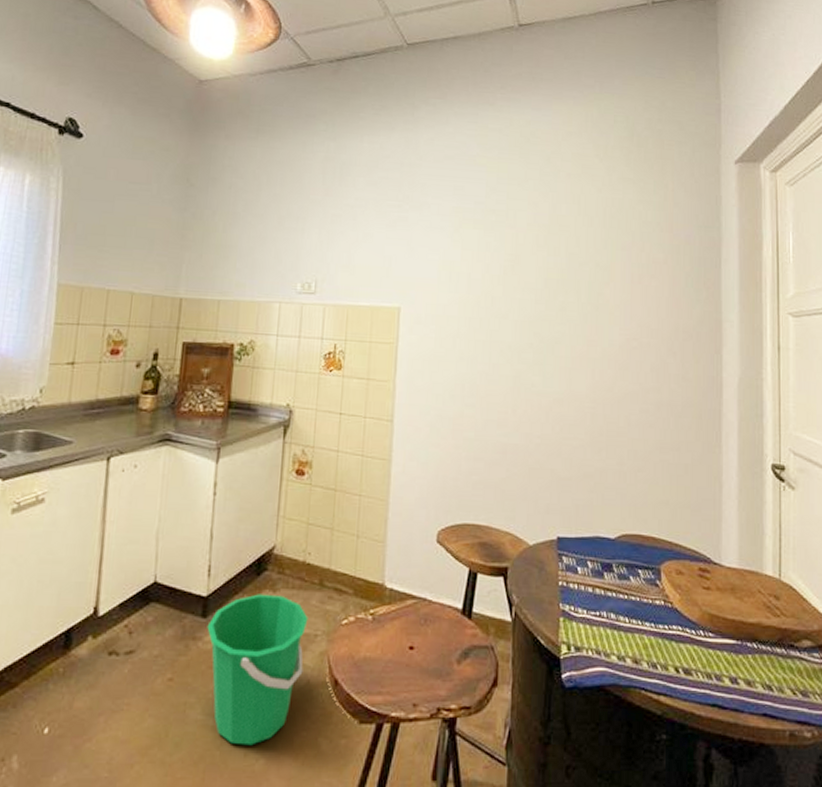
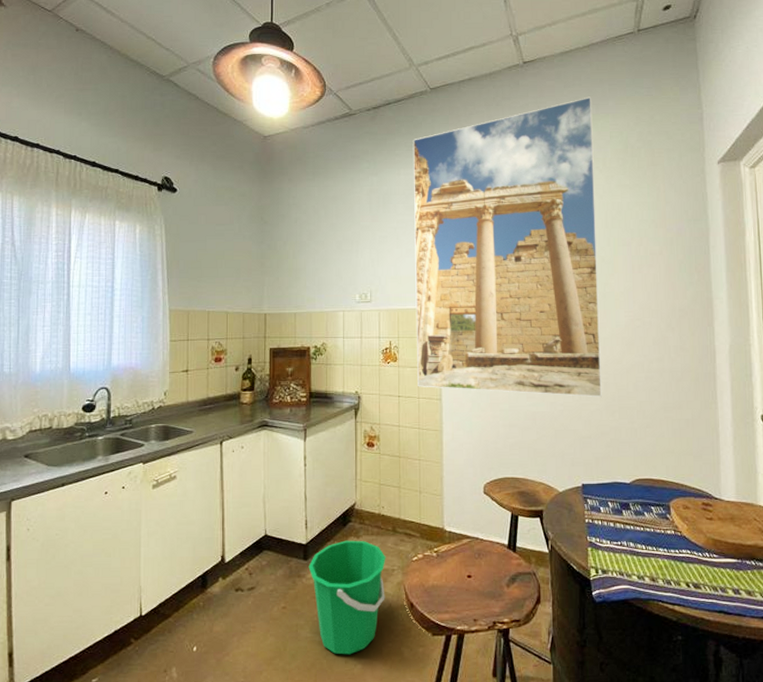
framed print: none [365,72,596,432] -> present [412,97,602,398]

